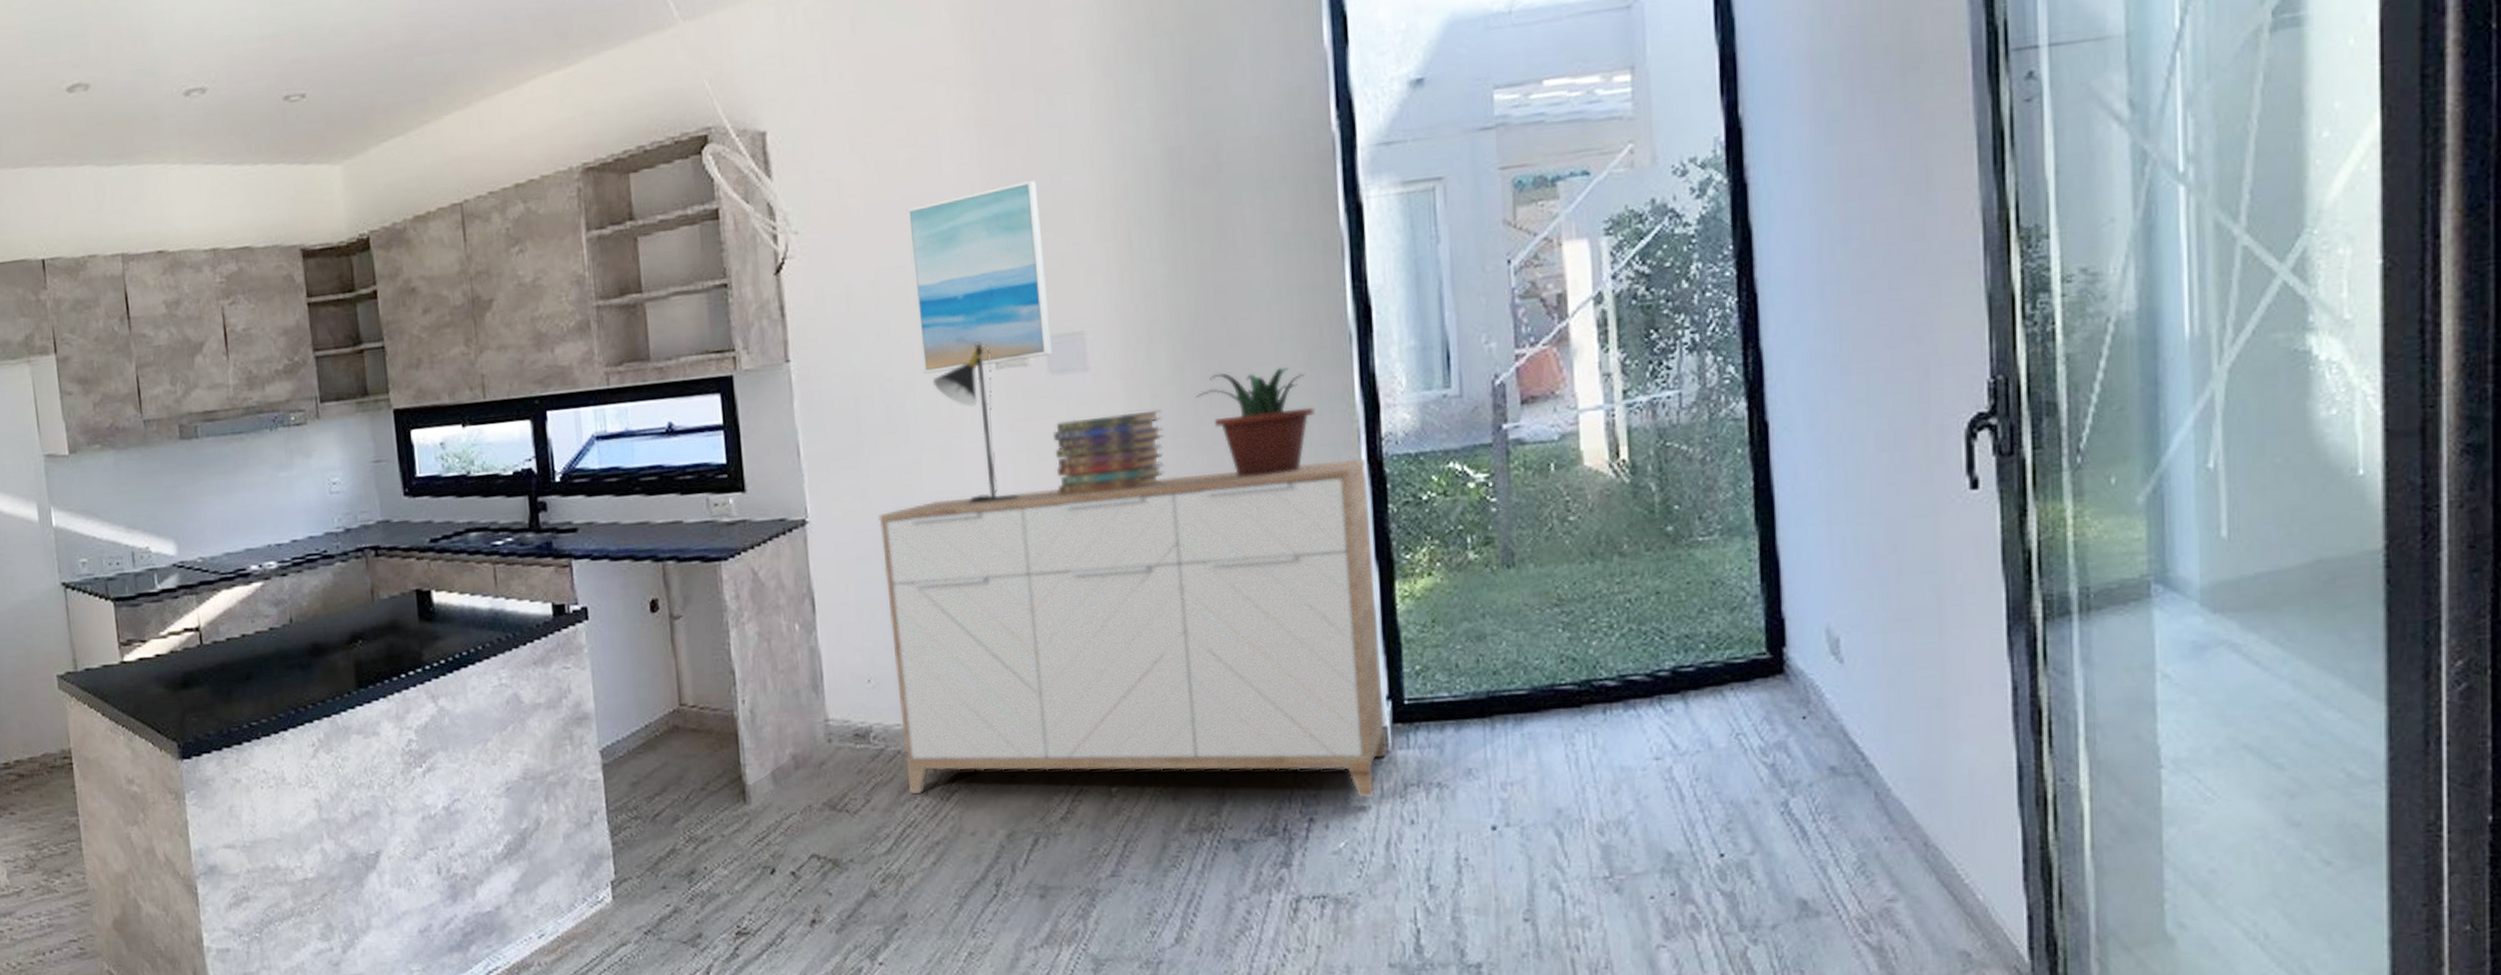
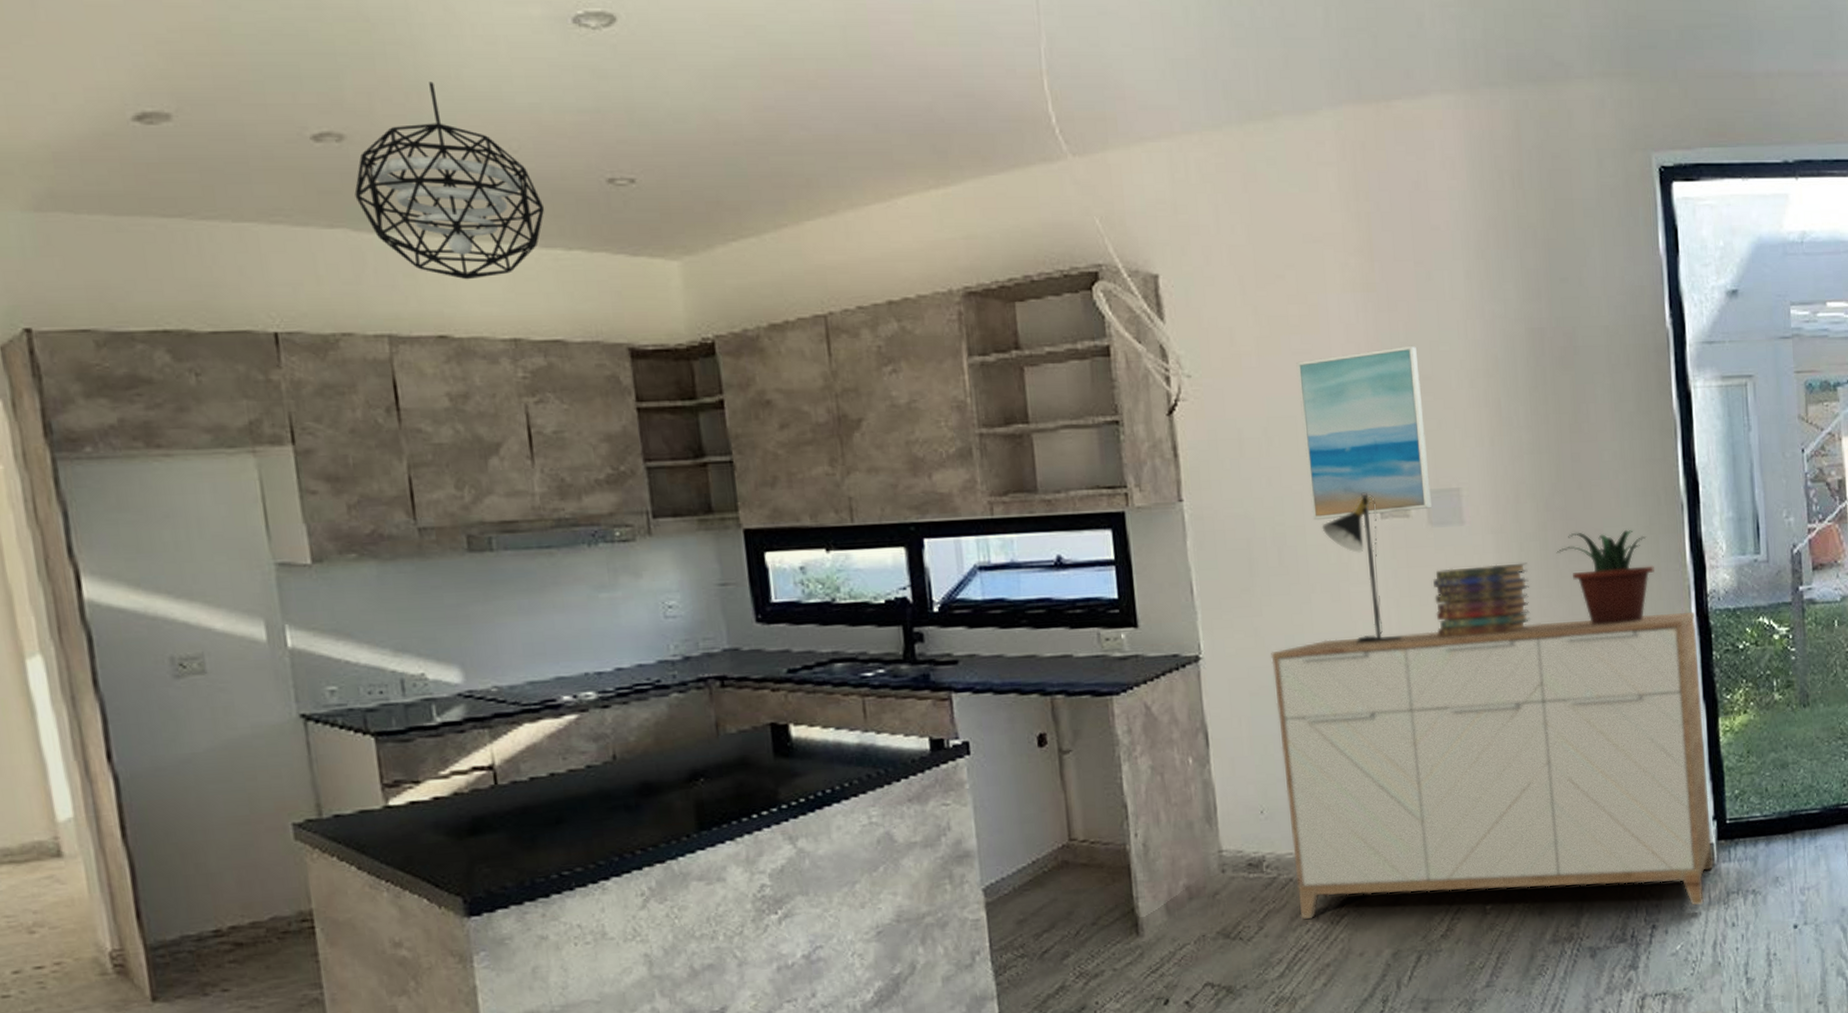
pendant light: none [97,28,236,200] -> present [354,81,545,280]

